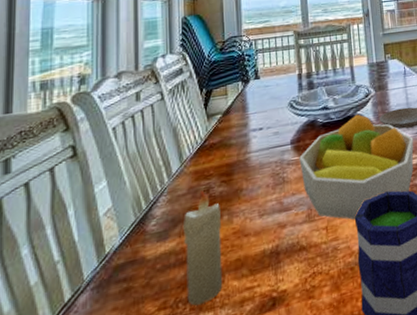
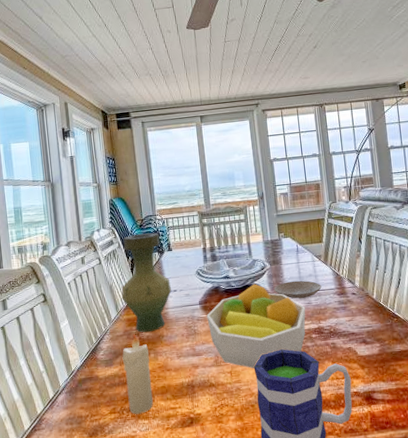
vase: none [189,57,256,188] -> present [121,233,171,333]

